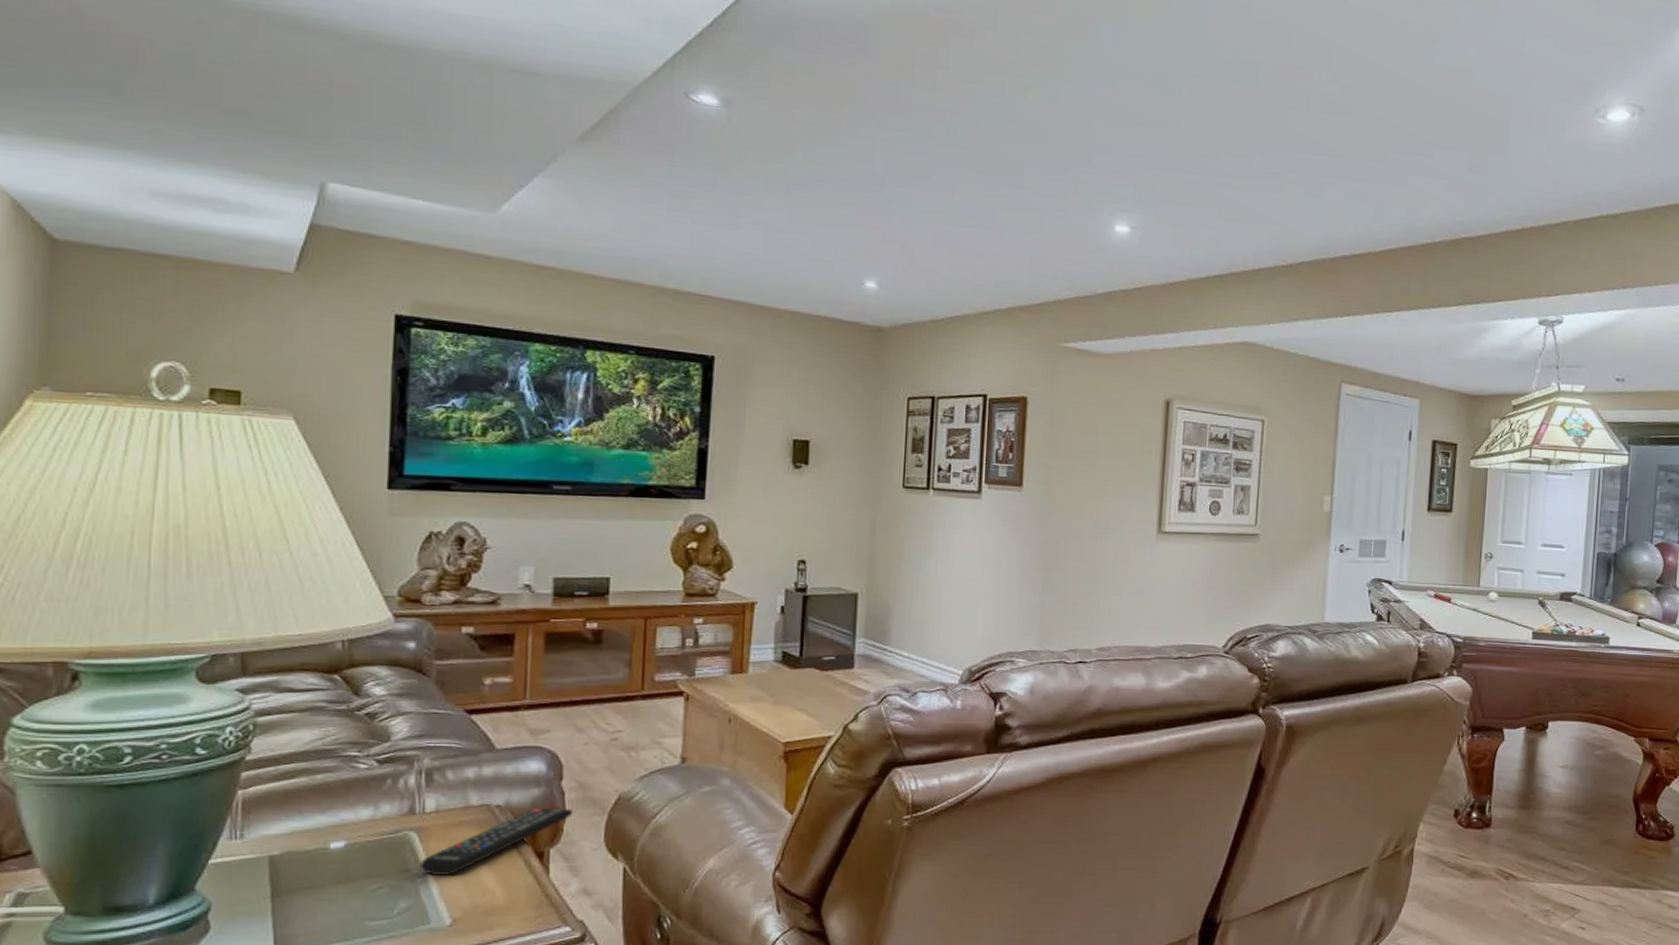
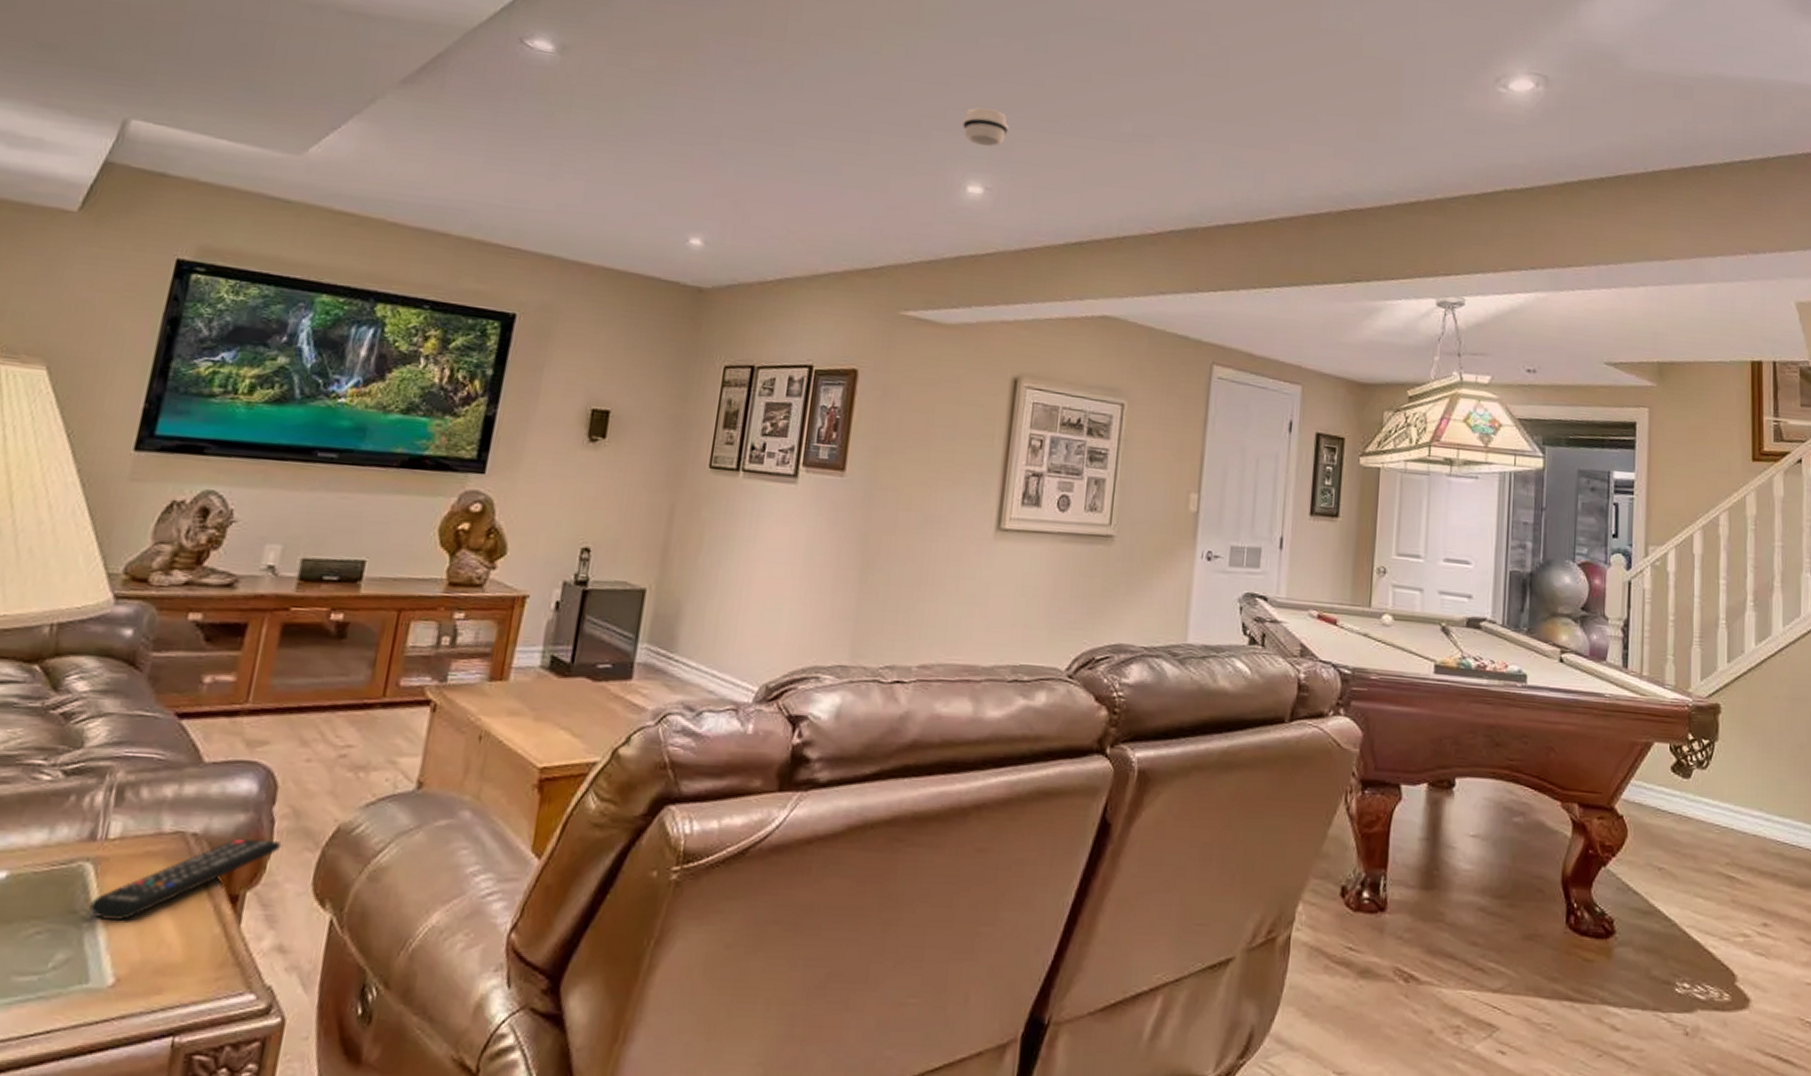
smoke detector: none [1107,150,1150,187] -> present [962,107,1009,147]

